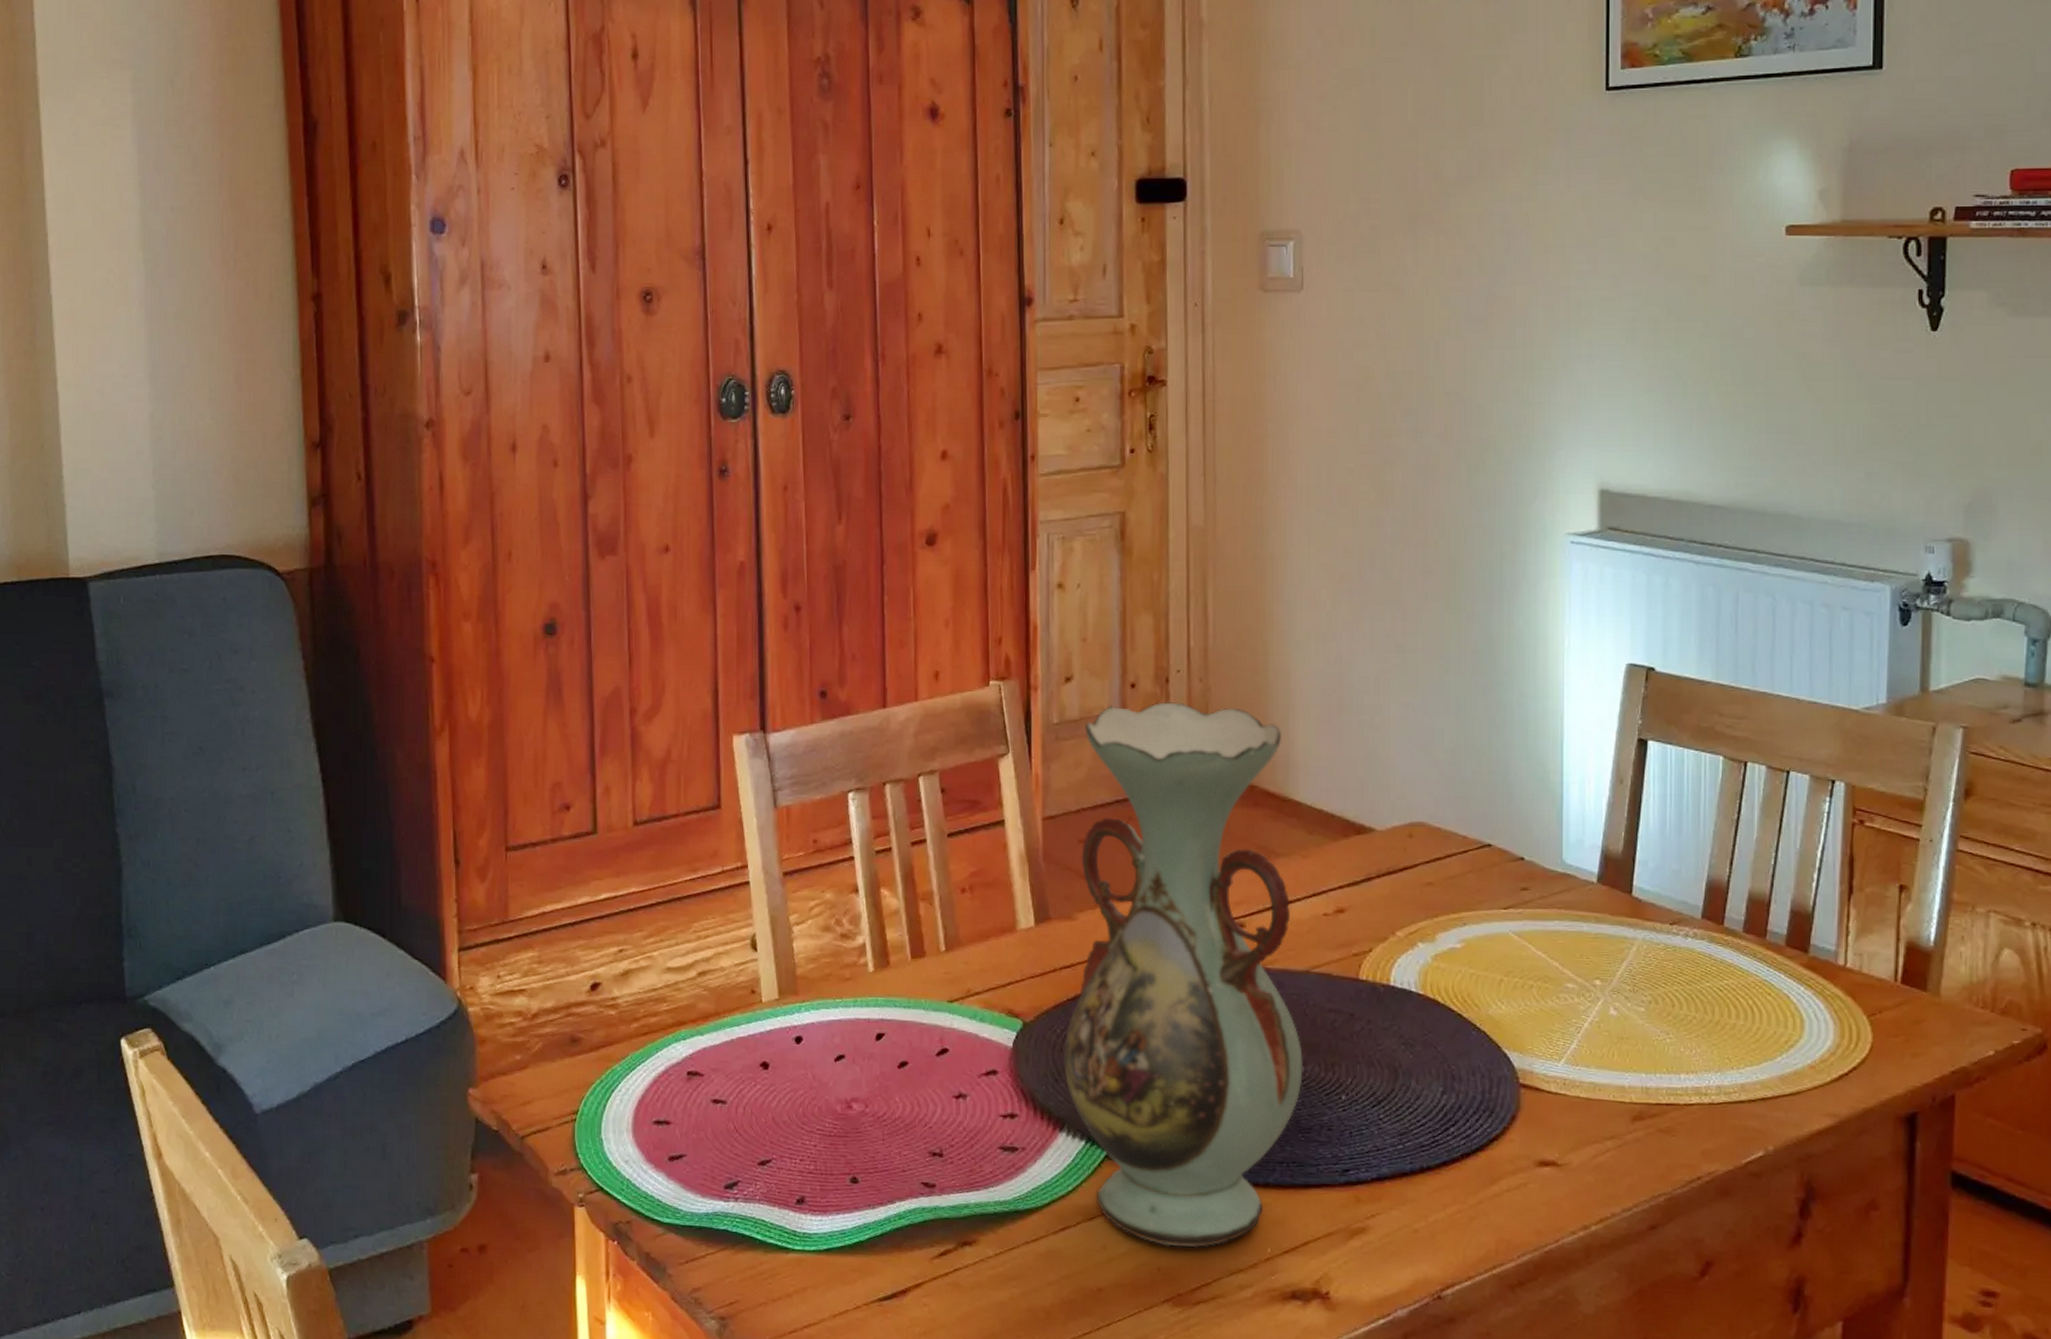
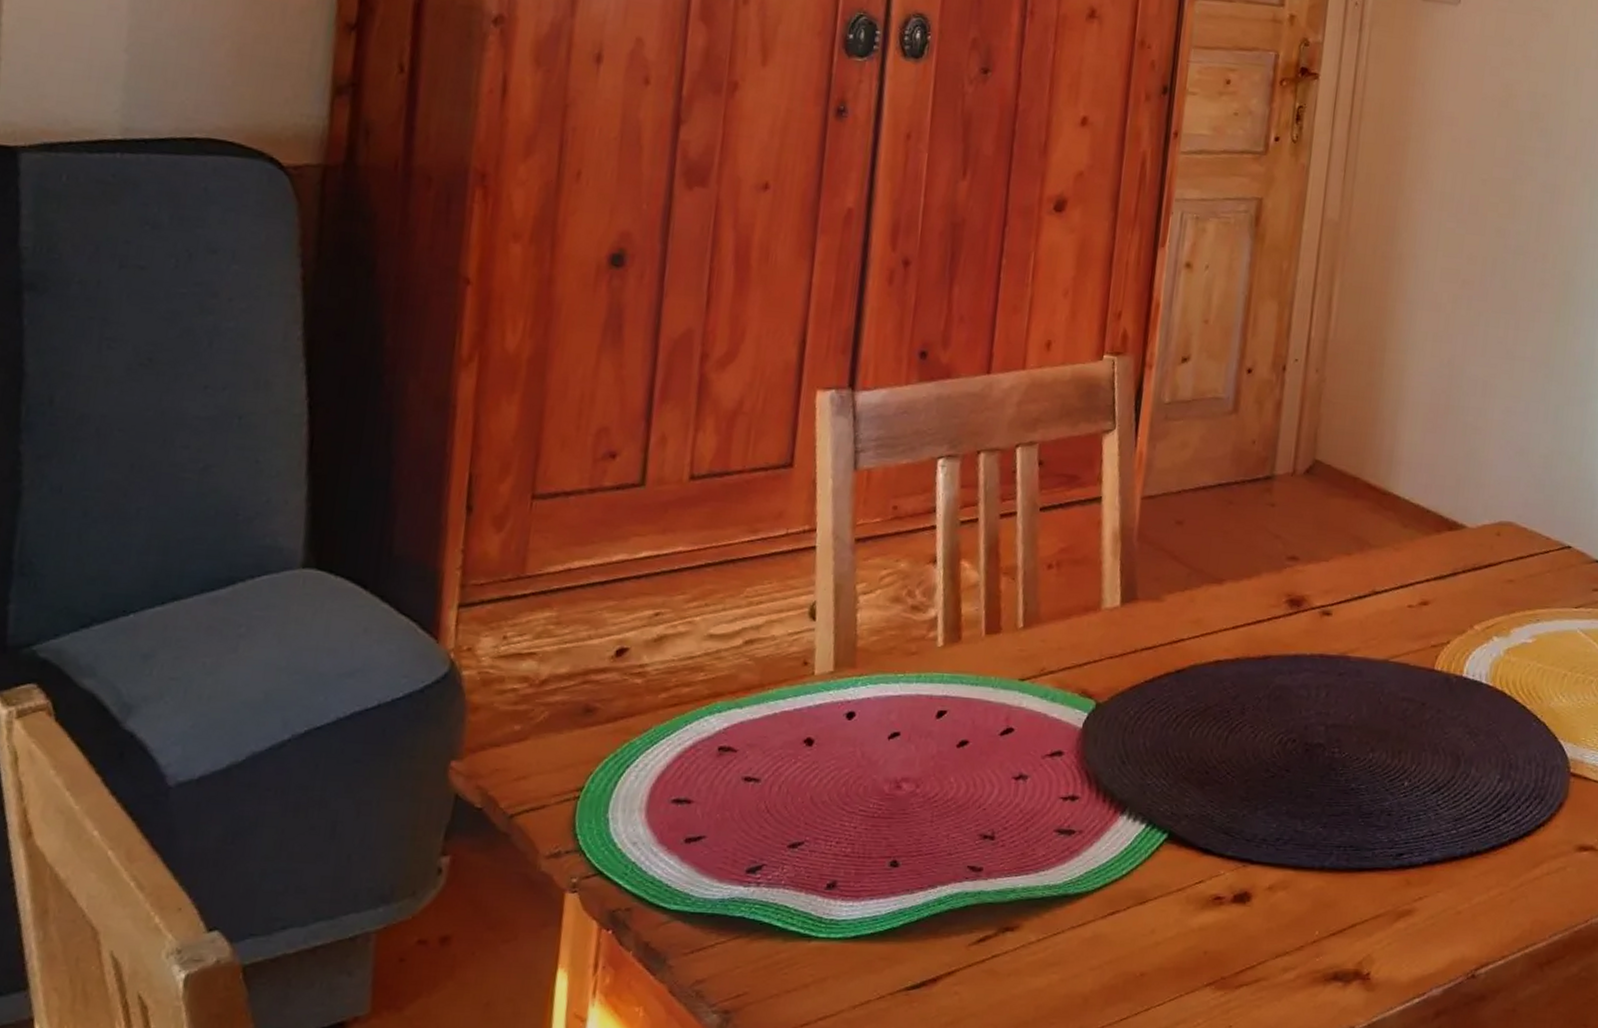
decorative vase: present [1064,702,1303,1248] -> none [1133,389,1390,931]

